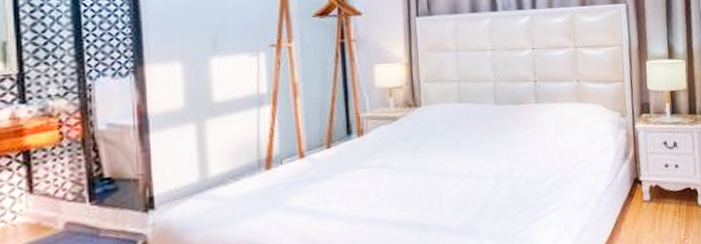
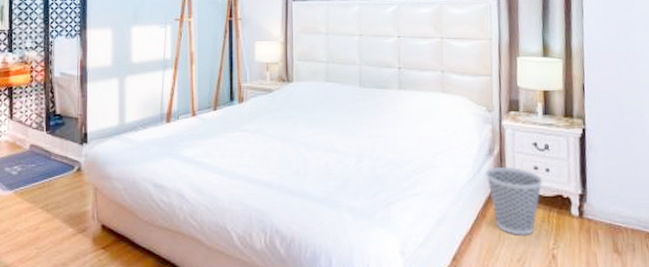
wastebasket: none [621,167,674,233] -> present [484,166,543,235]

